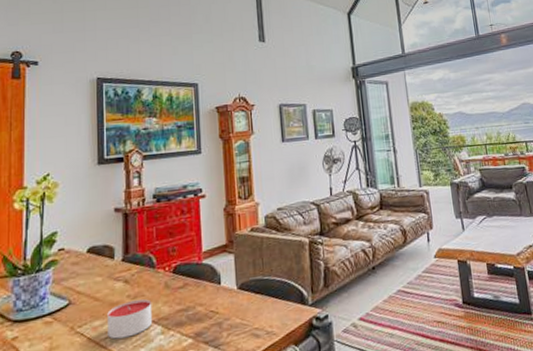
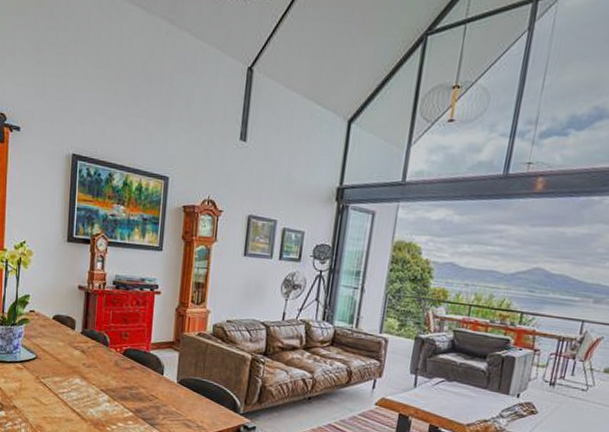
candle: present [107,299,153,339] -> none [65,368,103,397]

